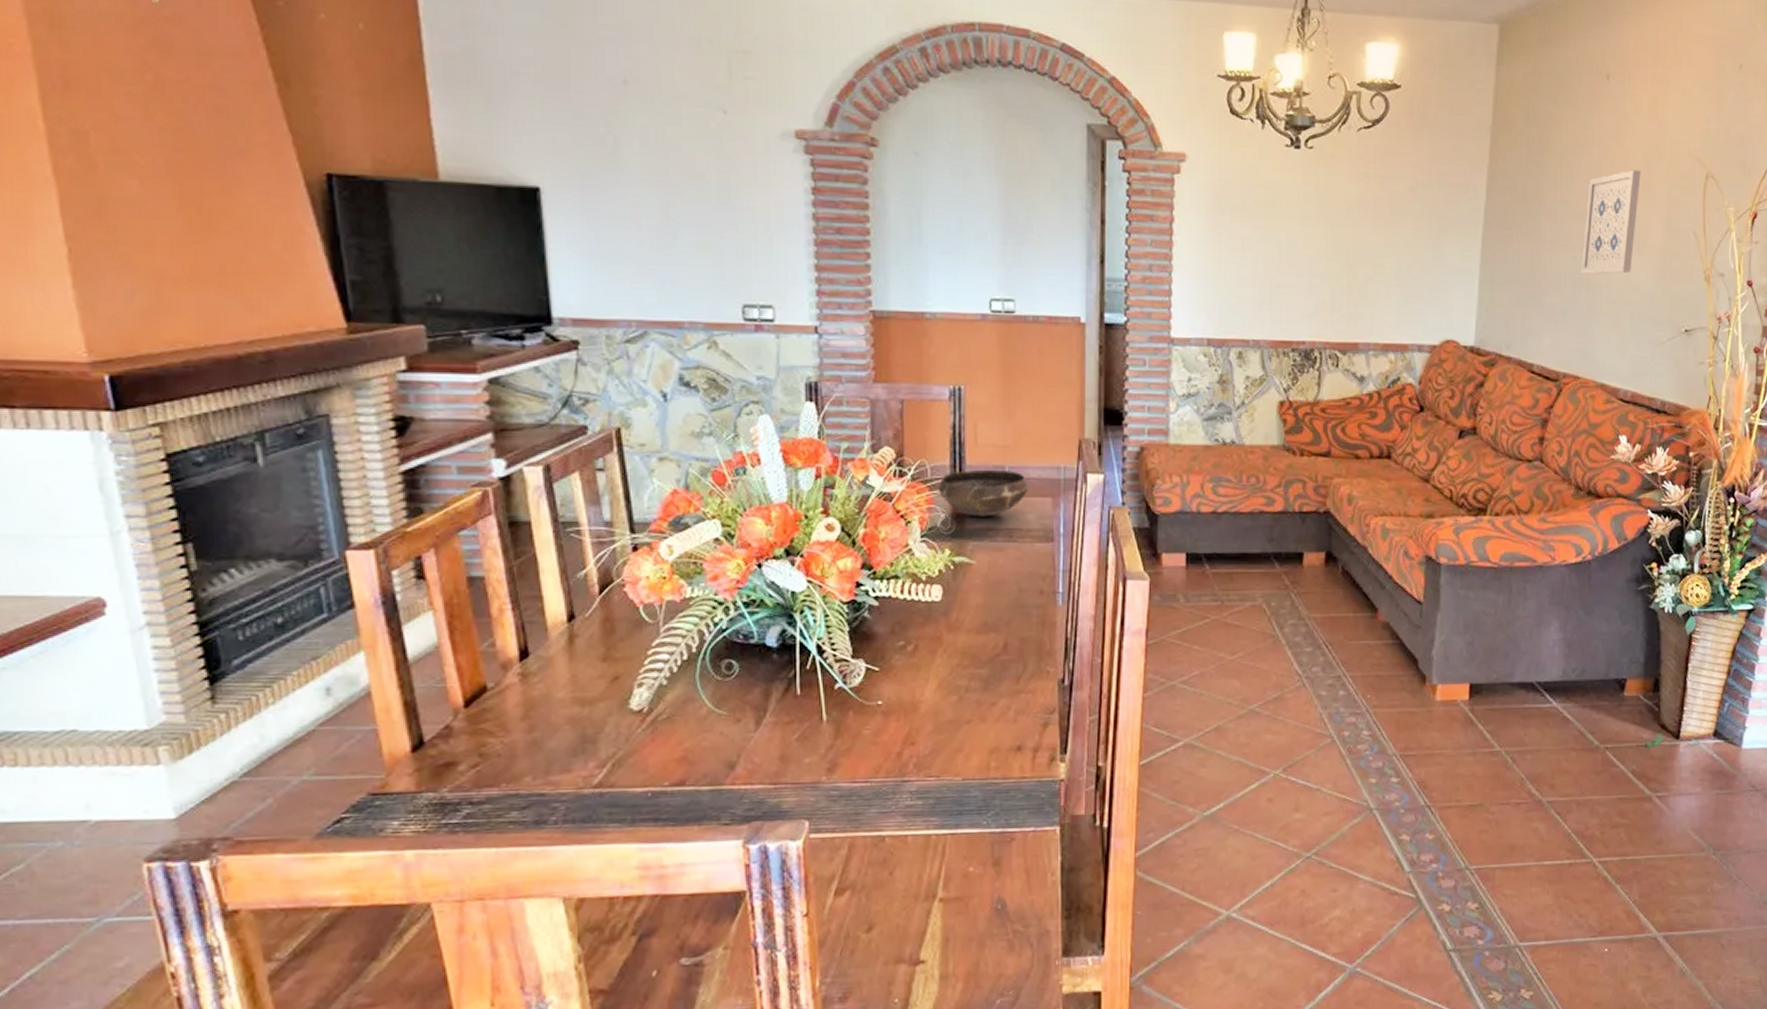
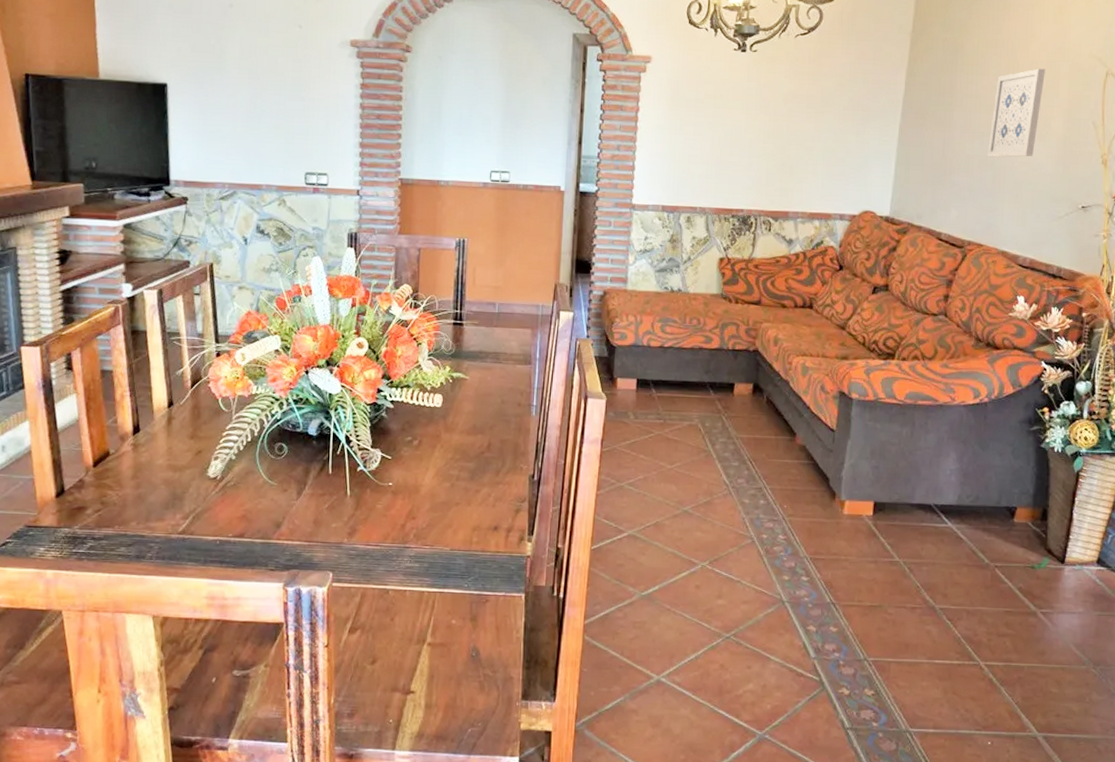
bowl: present [939,469,1029,517] -> none [444,304,514,342]

